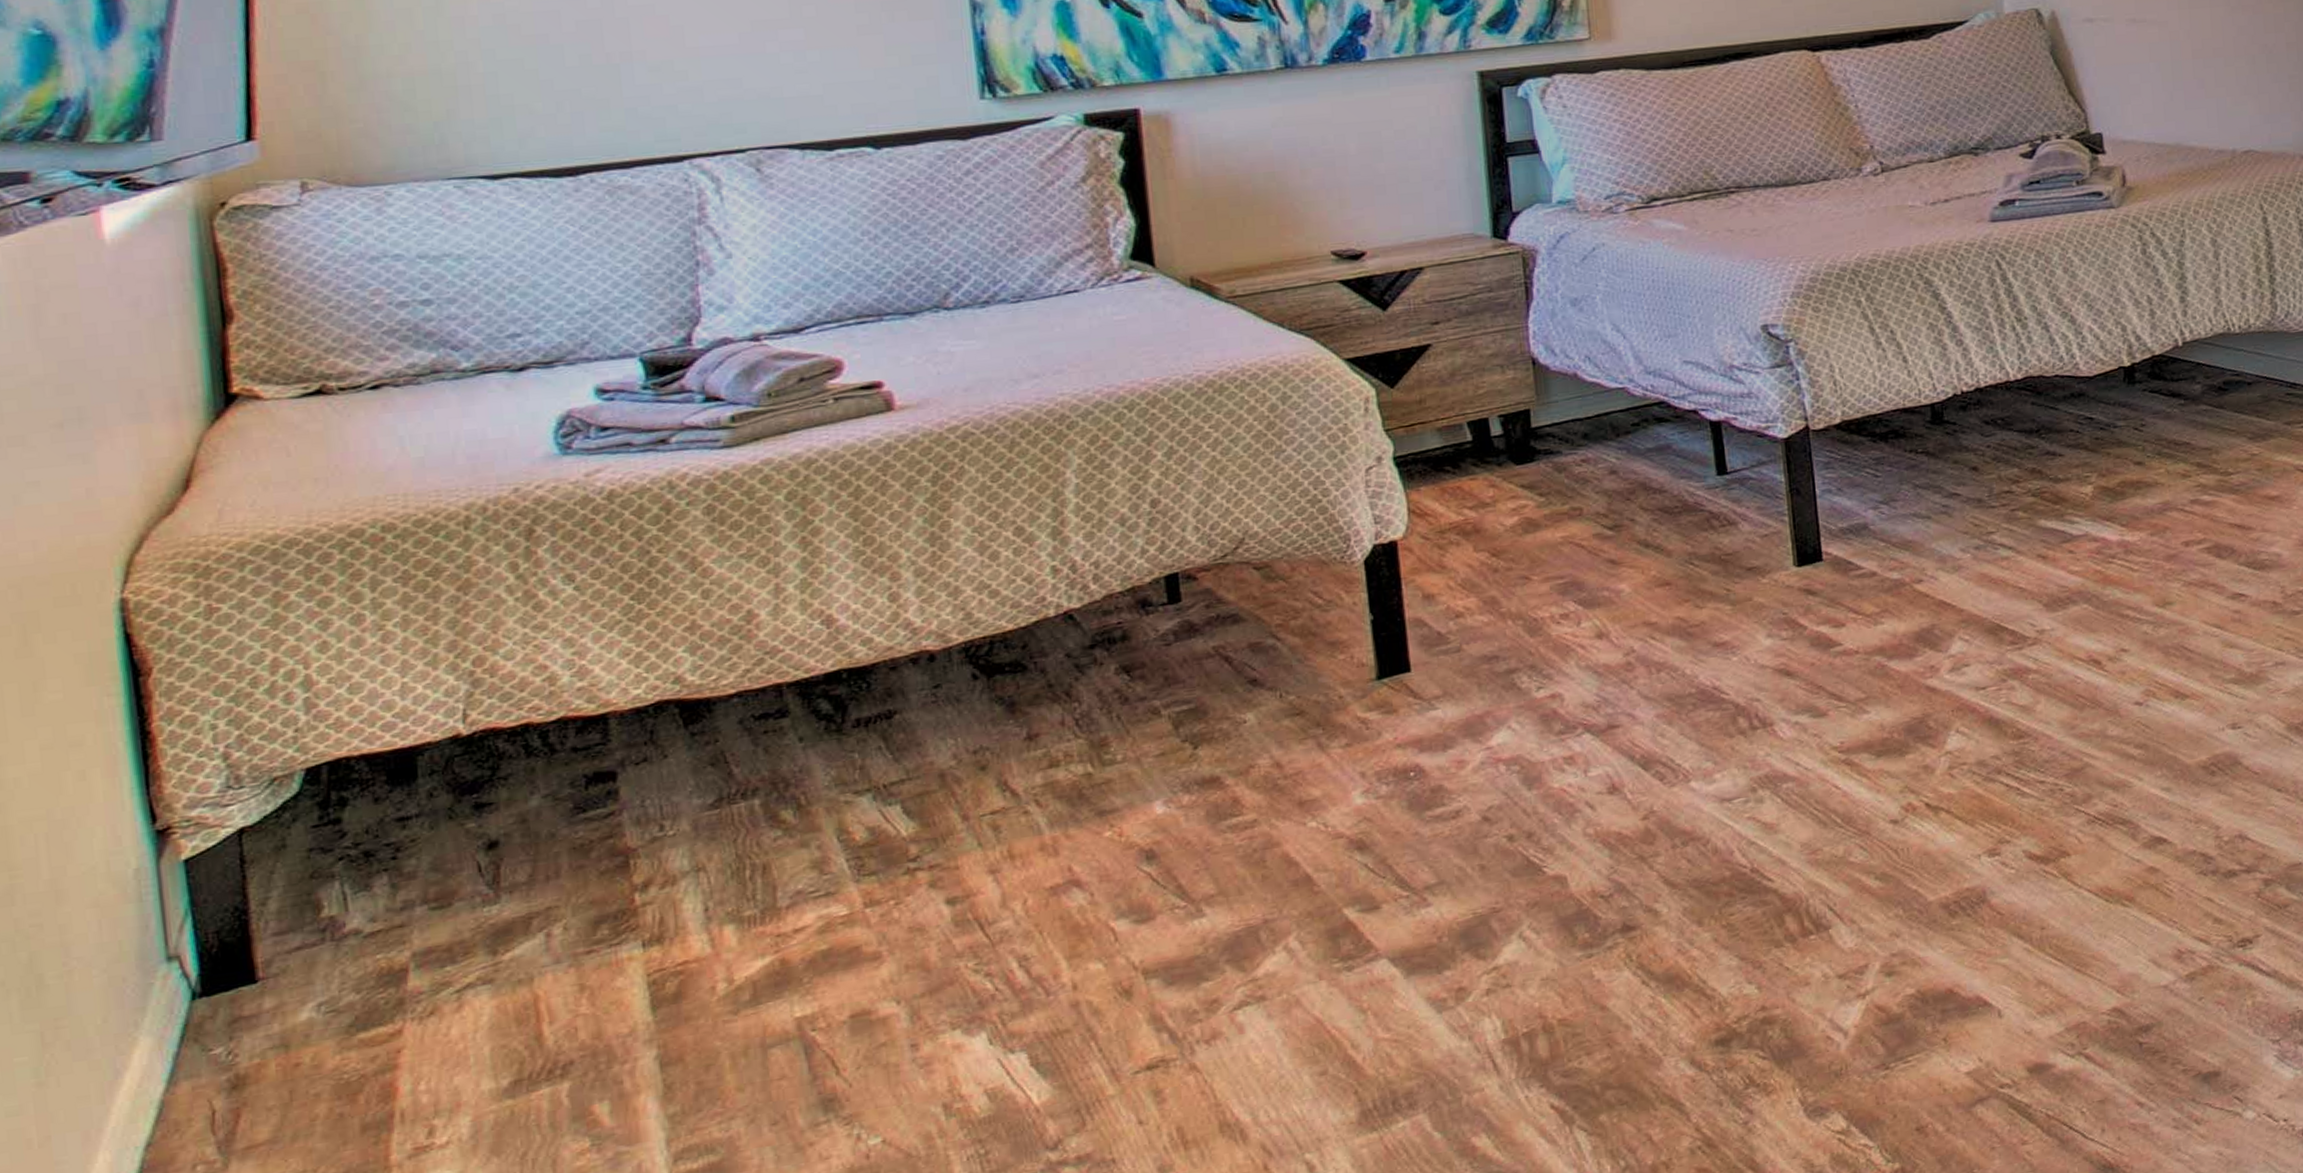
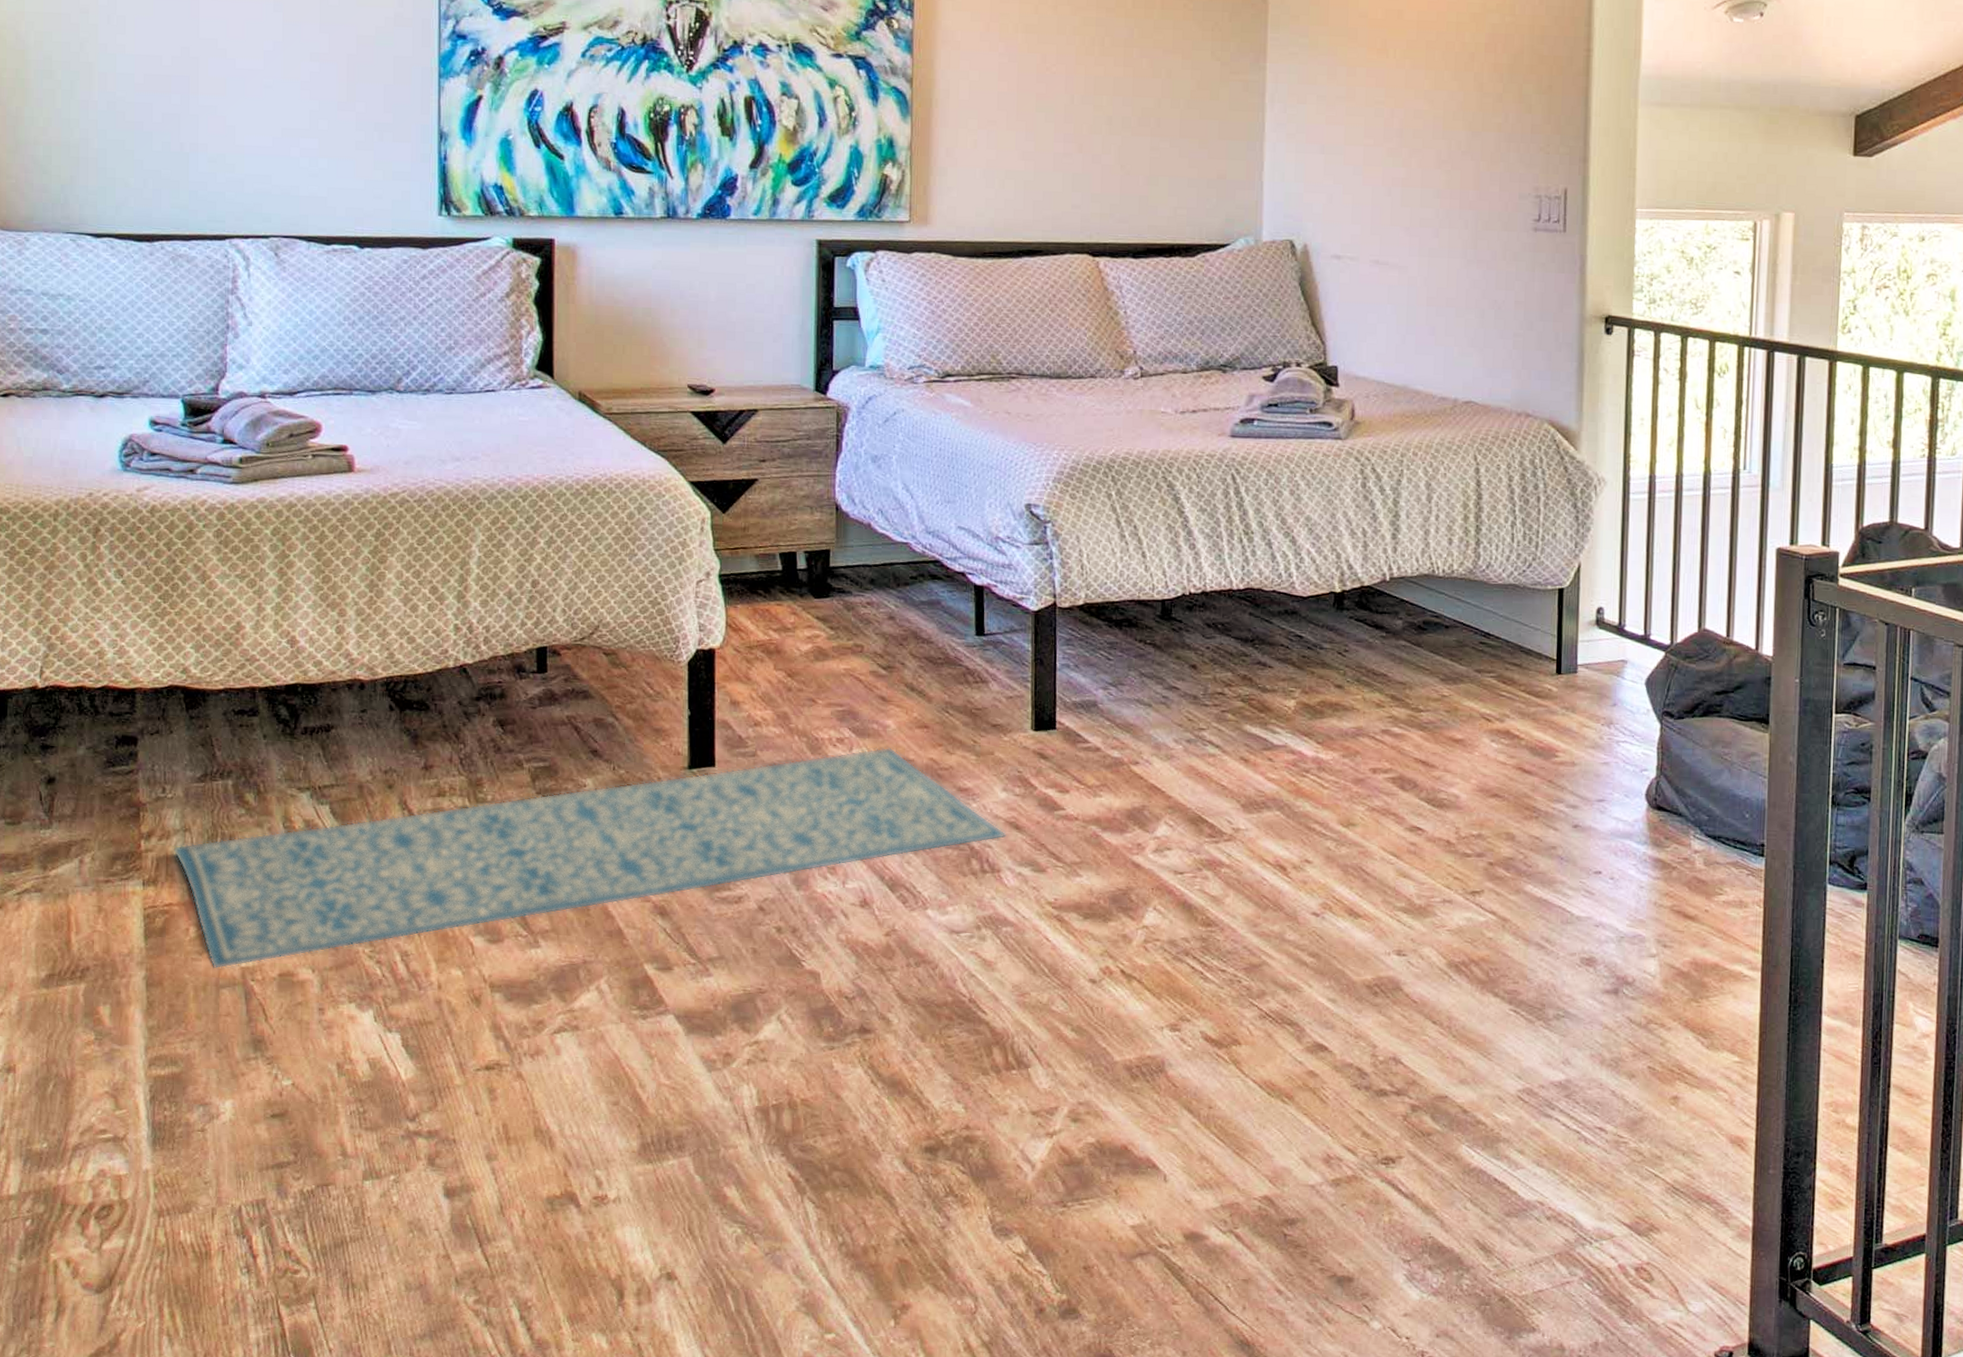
rug: none [681,613,1777,1028] -> present [172,747,1007,970]

